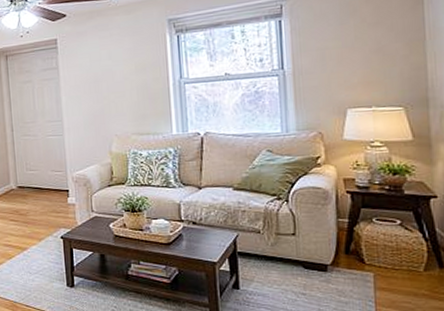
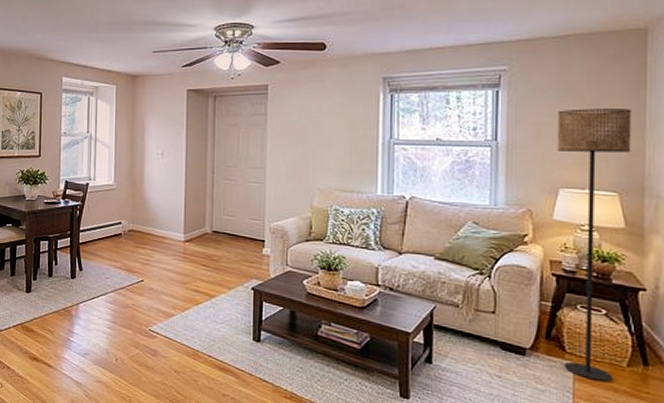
floor lamp: none [339,24,414,287] -> present [557,108,632,382]

